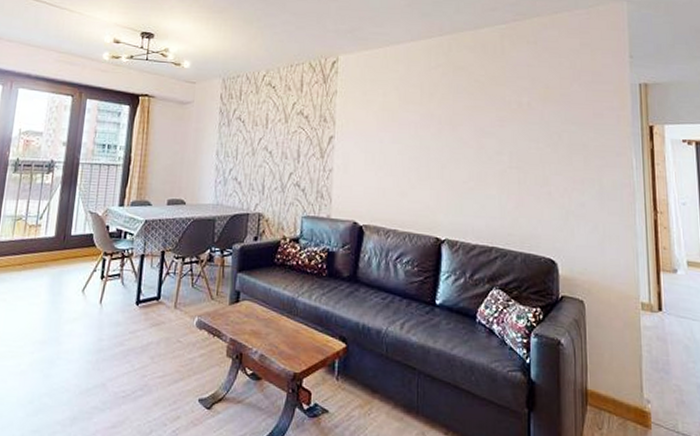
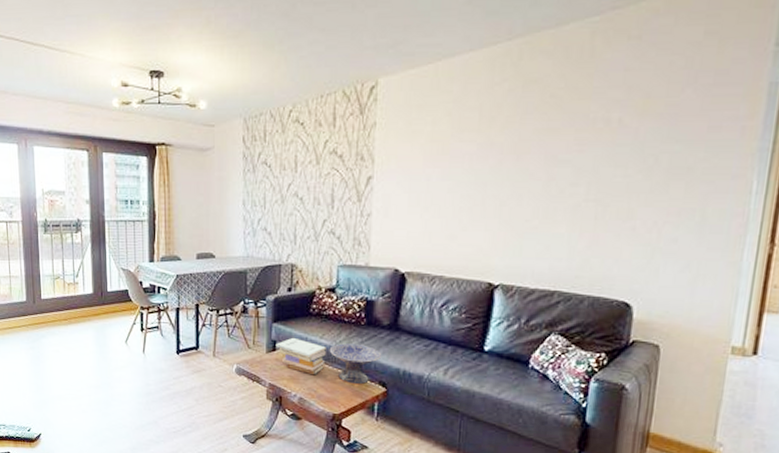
books: none [239,288,289,330] -> present [275,337,326,375]
decorative bowl: none [291,295,343,340] -> present [329,343,382,385]

